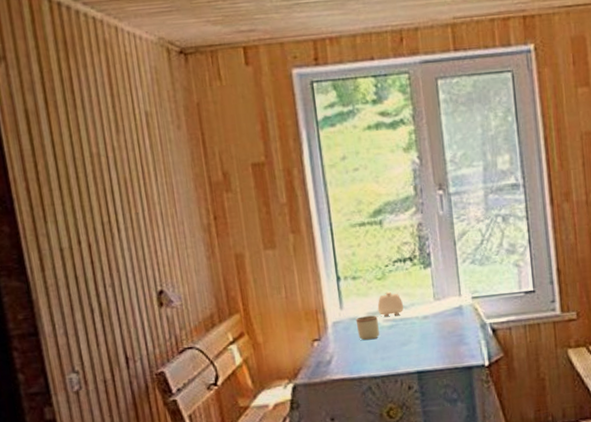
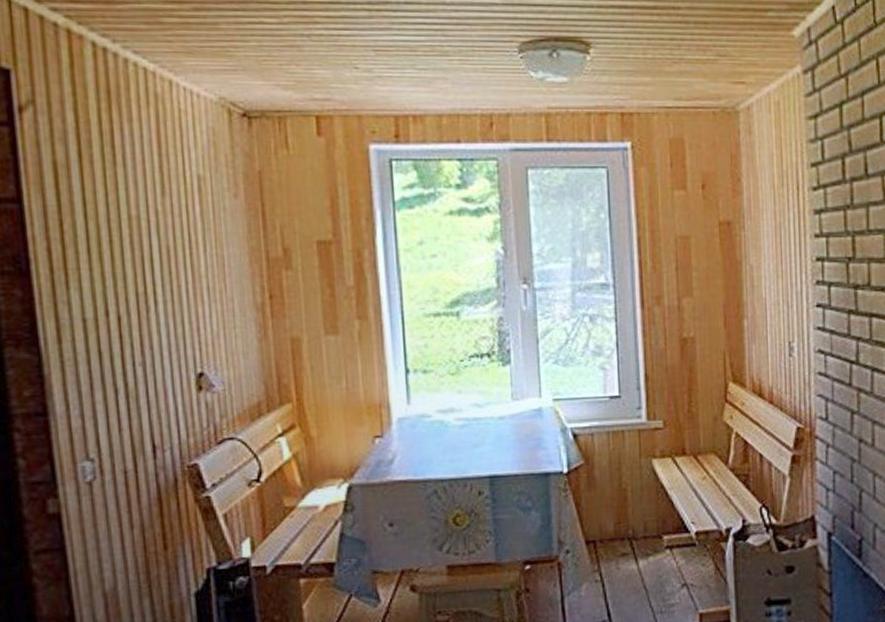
mug: present [355,315,379,341] -> none [424,413,449,440]
sugar bowl: present [377,291,404,318] -> none [449,388,479,416]

